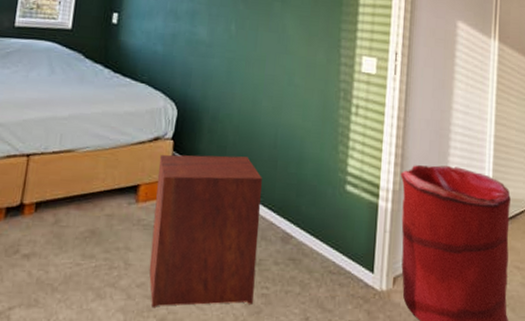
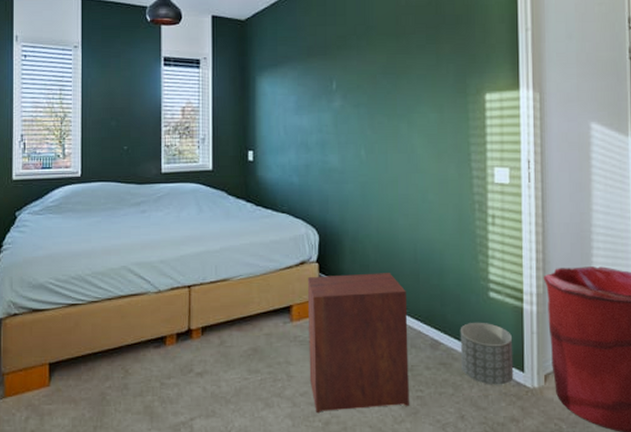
planter: none [311,216,366,286] -> present [460,322,514,385]

